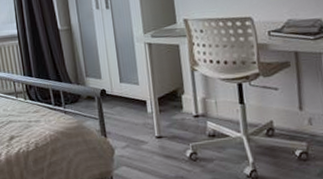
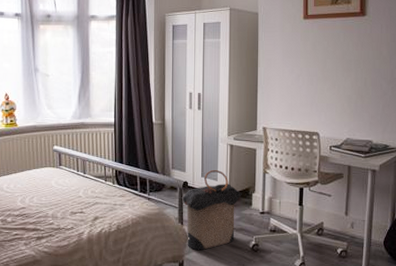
laundry hamper: none [100,72,170,165] -> present [181,169,242,251]

